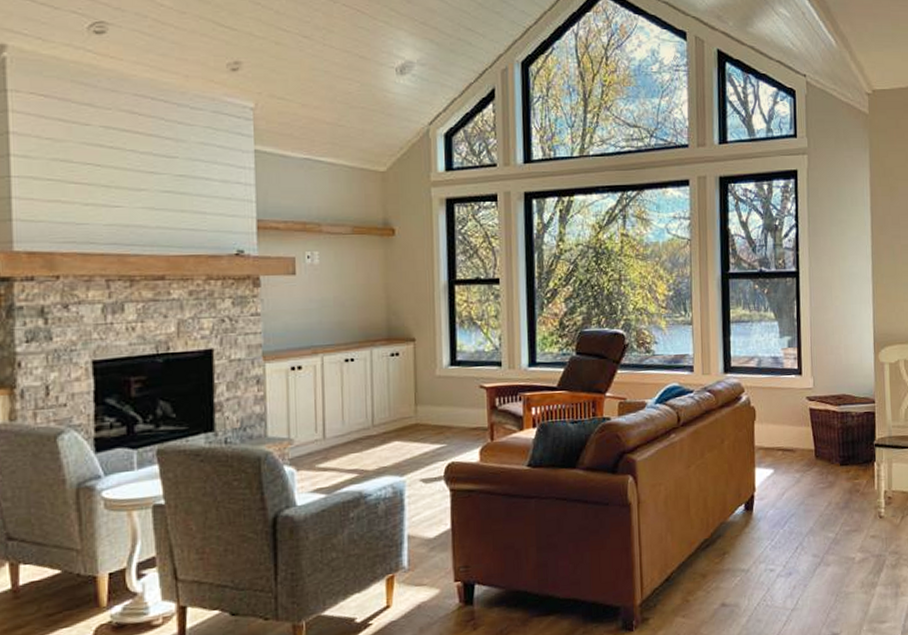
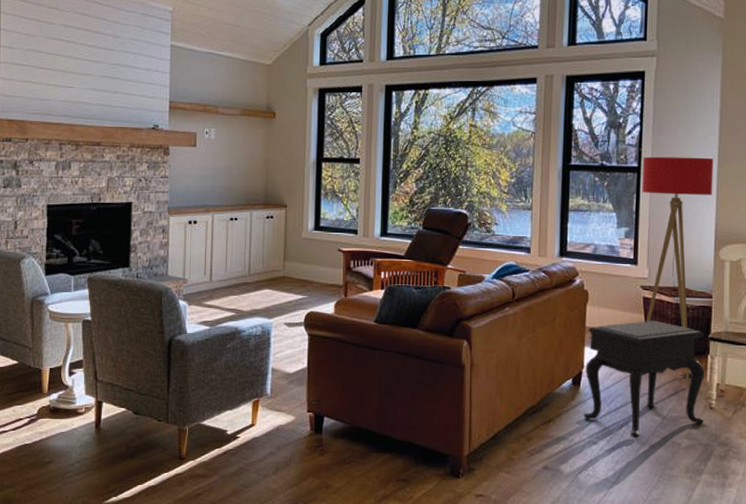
side table: none [757,431,875,559] -> present [584,320,704,438]
floor lamp: none [800,258,869,498] -> present [642,156,714,387]

